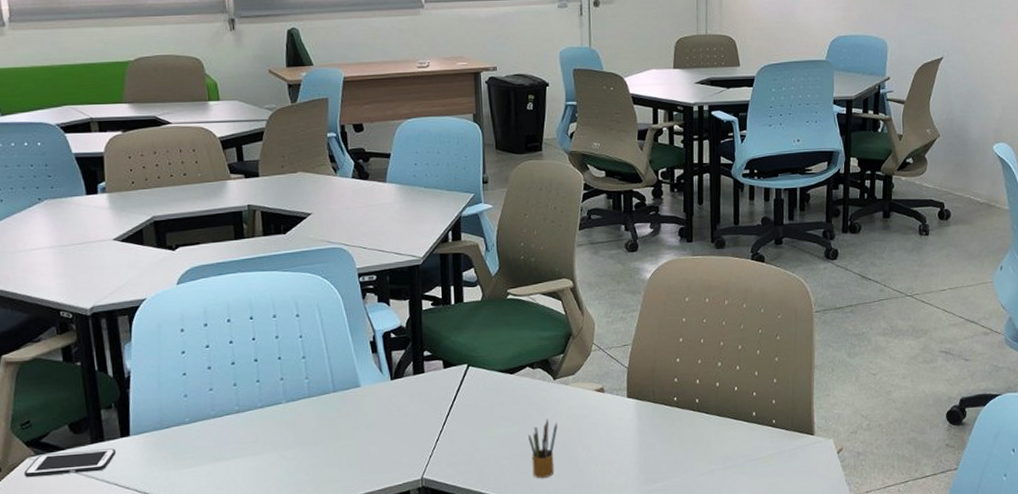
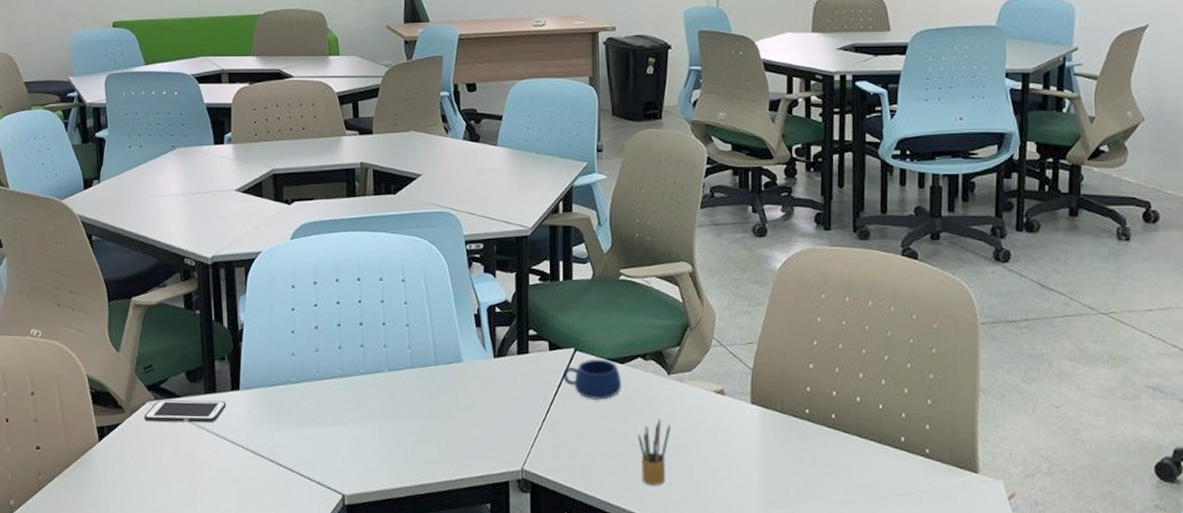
mug: none [458,371,513,408] -> present [563,358,622,400]

